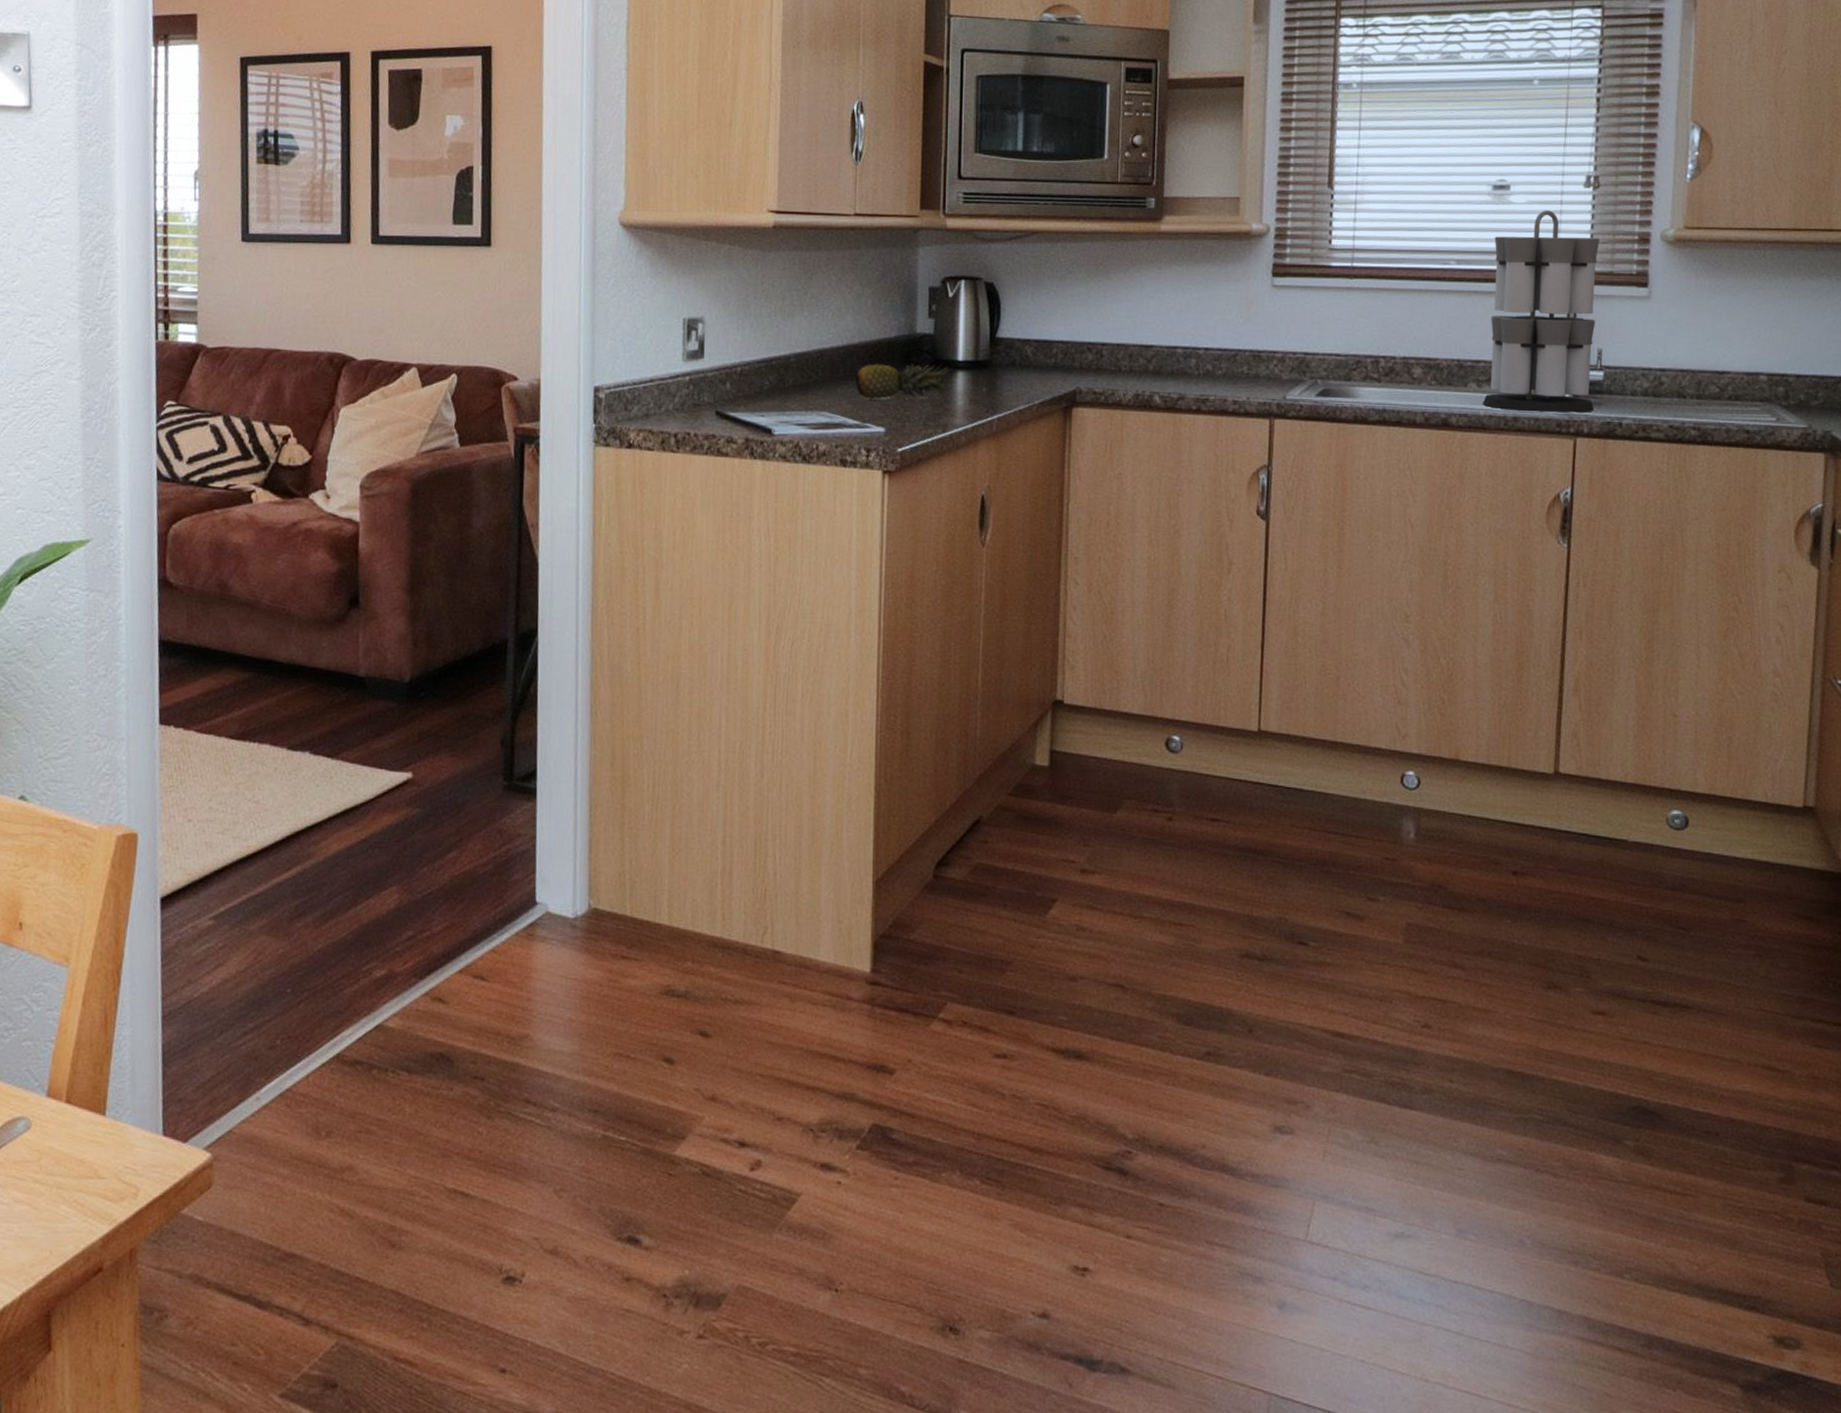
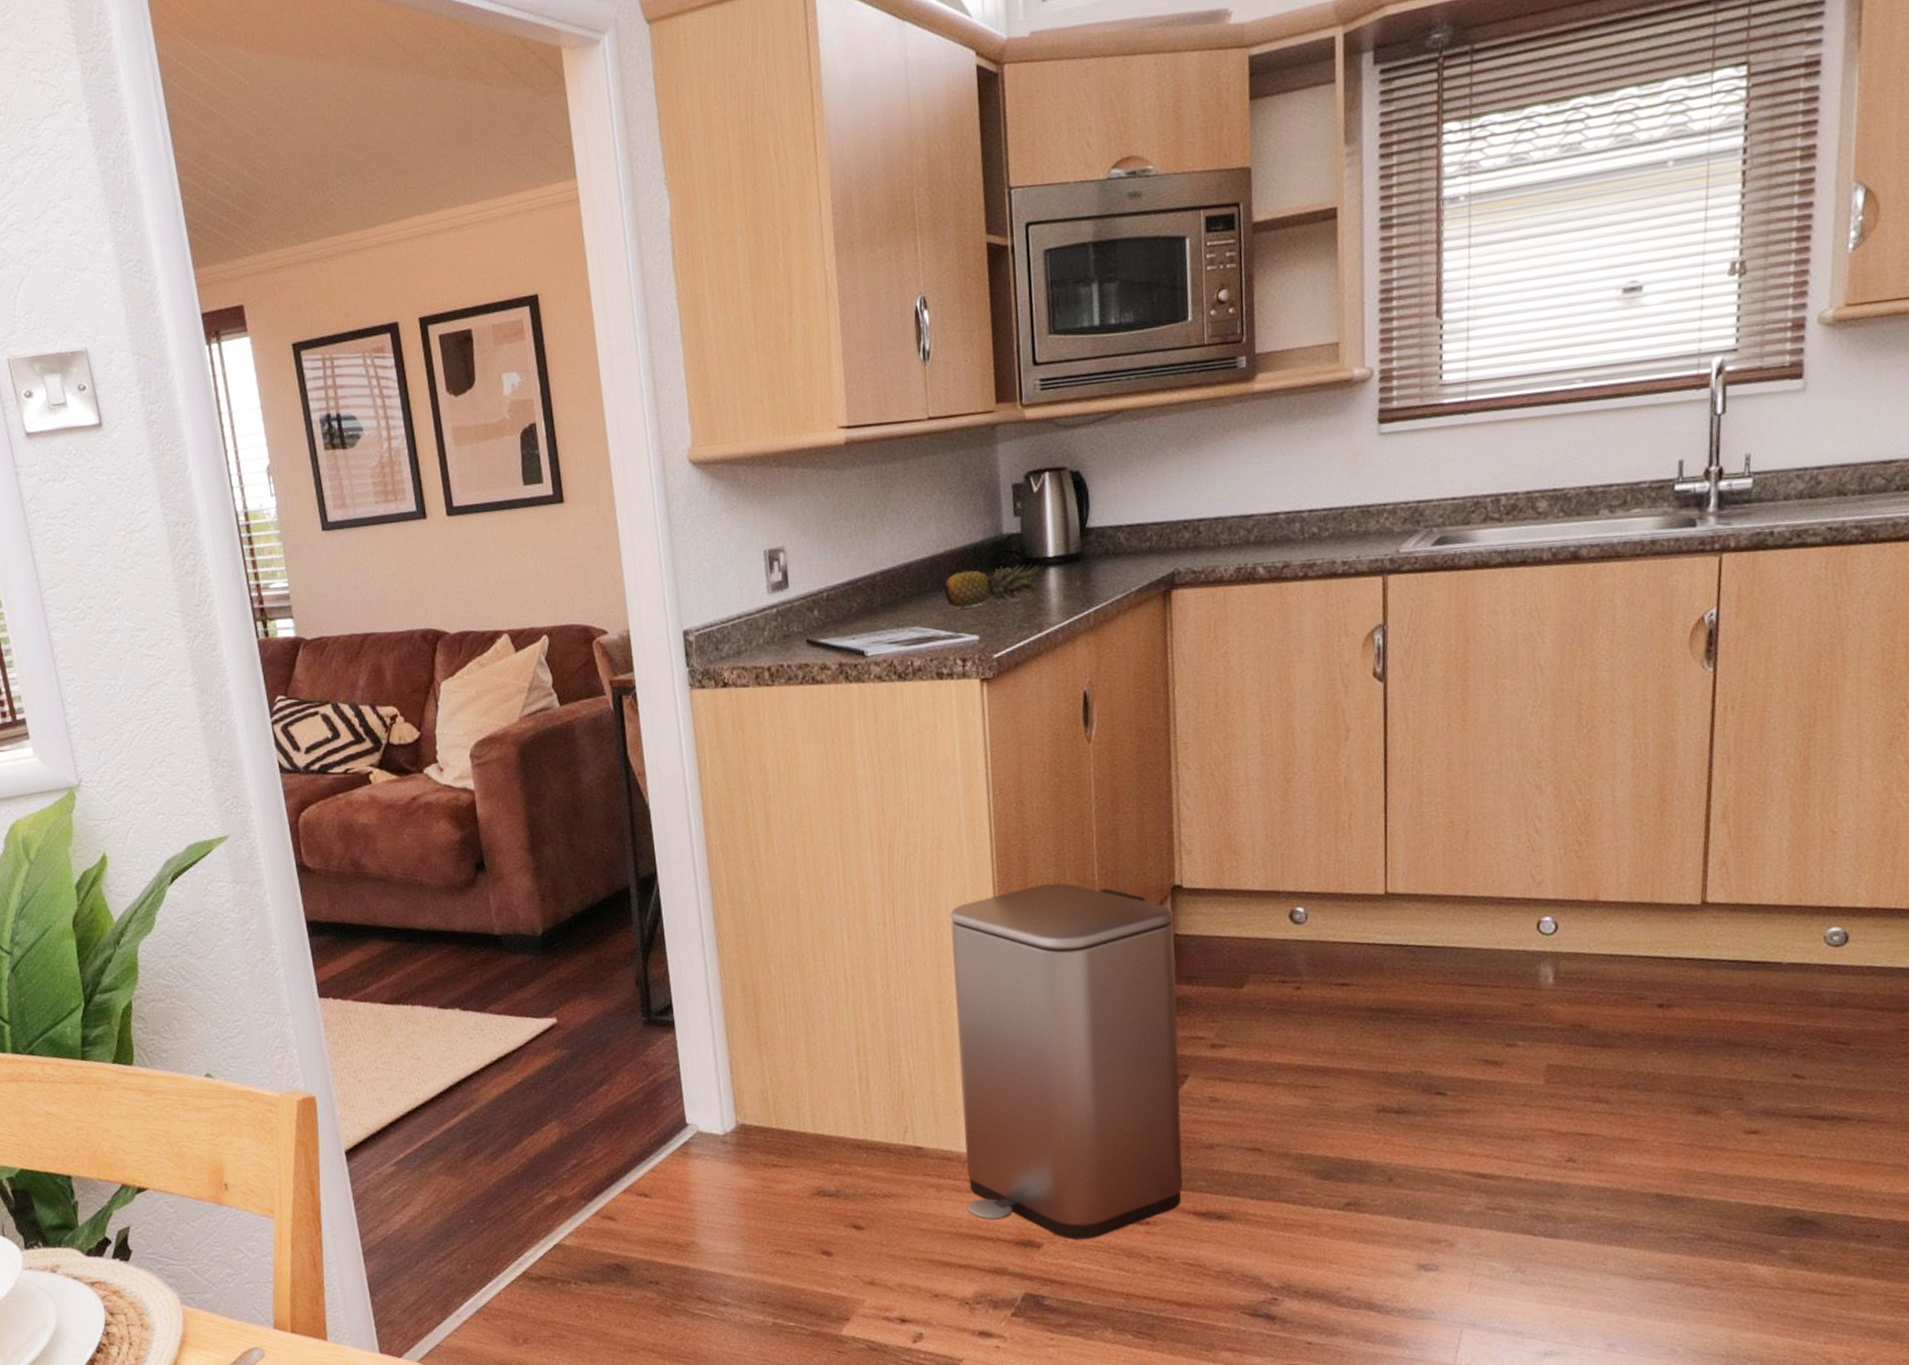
pedal bin: none [820,684,1054,1068] -> present [950,883,1183,1239]
spice rack: present [1482,210,1600,413] -> none [1615,307,1748,534]

